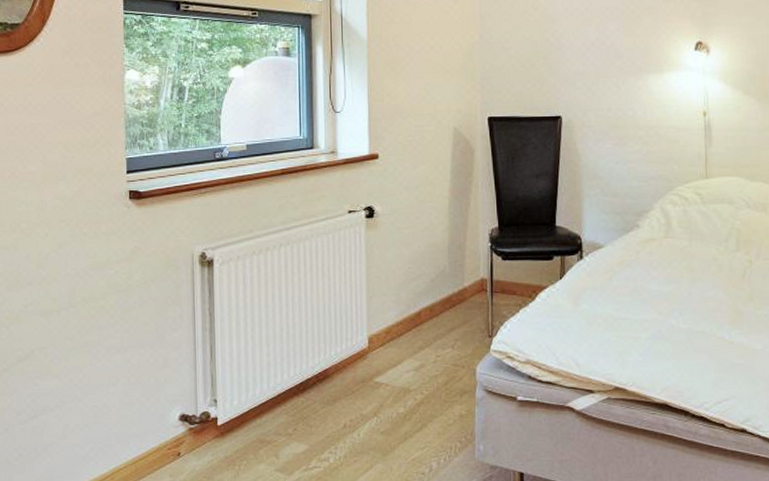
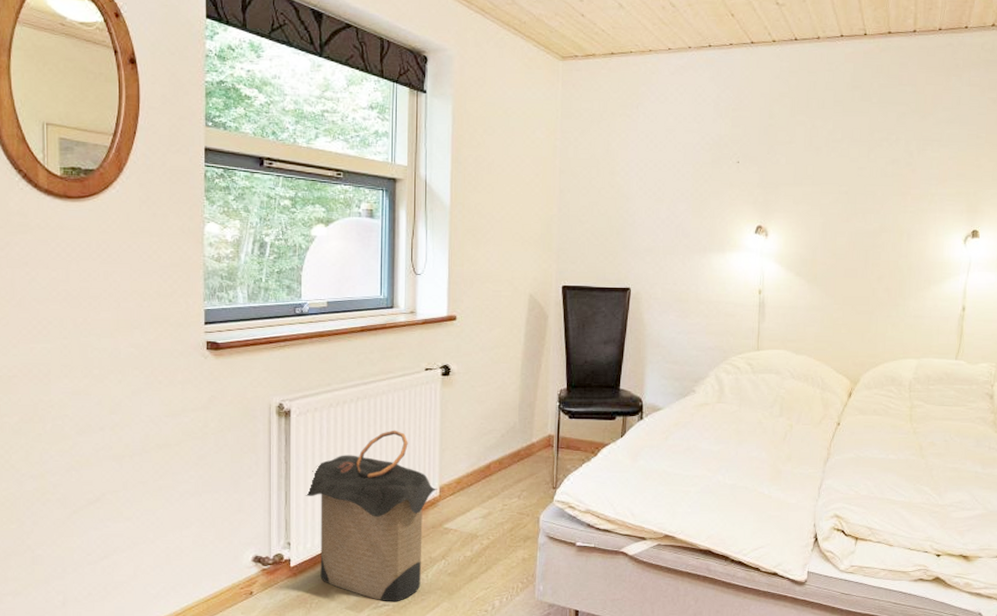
laundry hamper: none [230,277,367,464] -> present [305,430,438,602]

